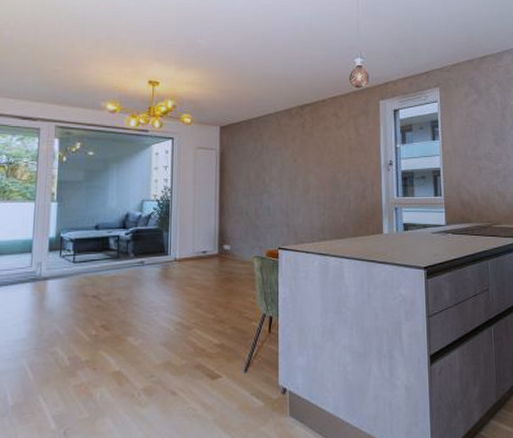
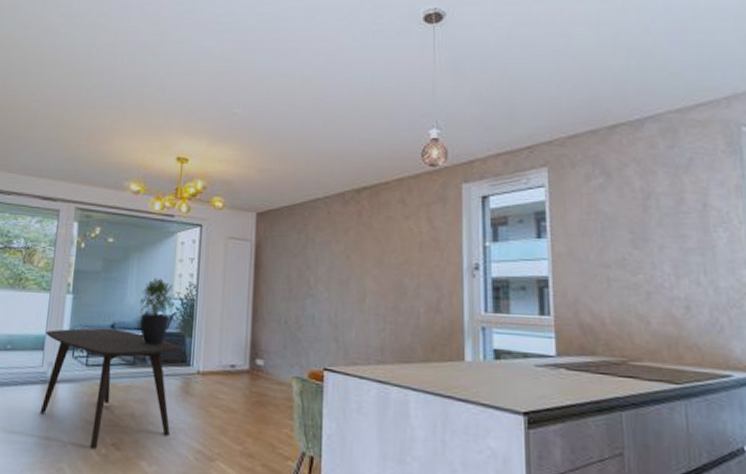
dining table: none [31,229,158,333] -> present [40,328,180,450]
potted plant: none [120,184,153,240] -> present [139,277,175,345]

